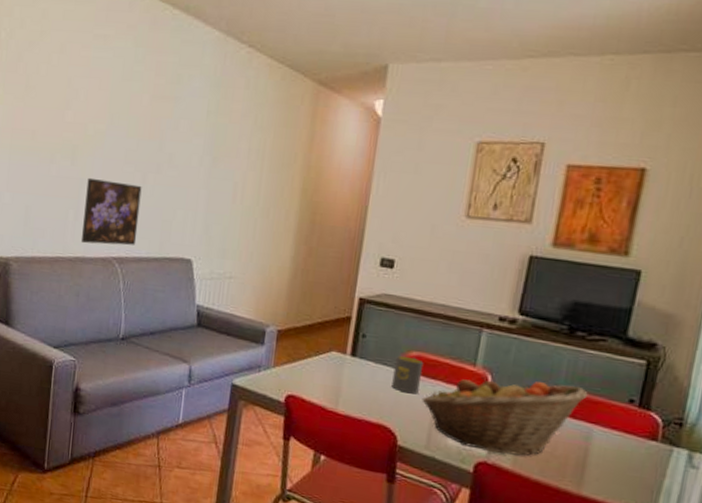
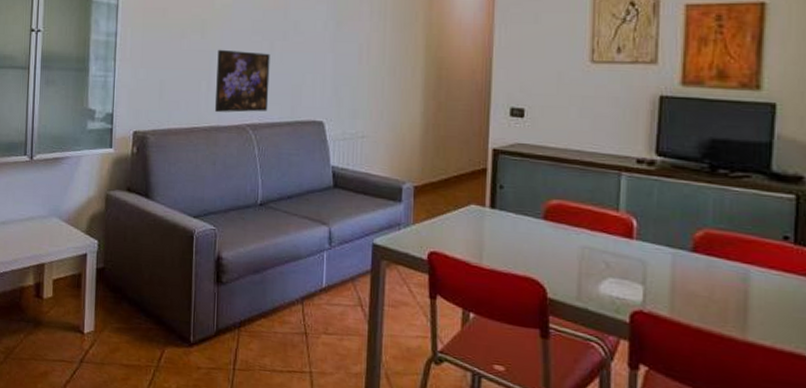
mug: present [392,355,424,395] -> none [535,204,566,244]
fruit basket: present [422,376,588,456] -> none [567,221,739,303]

